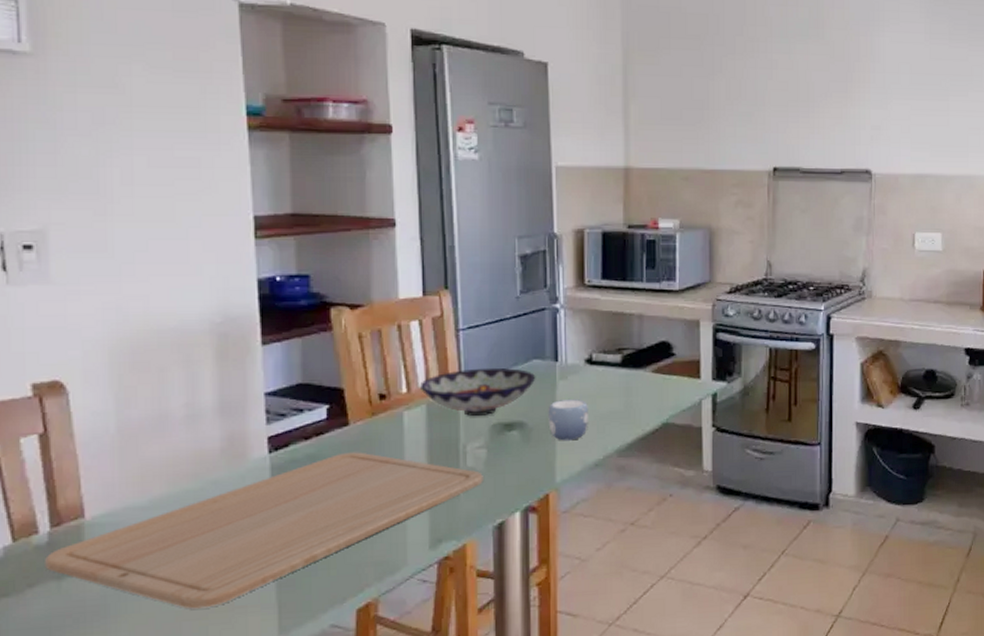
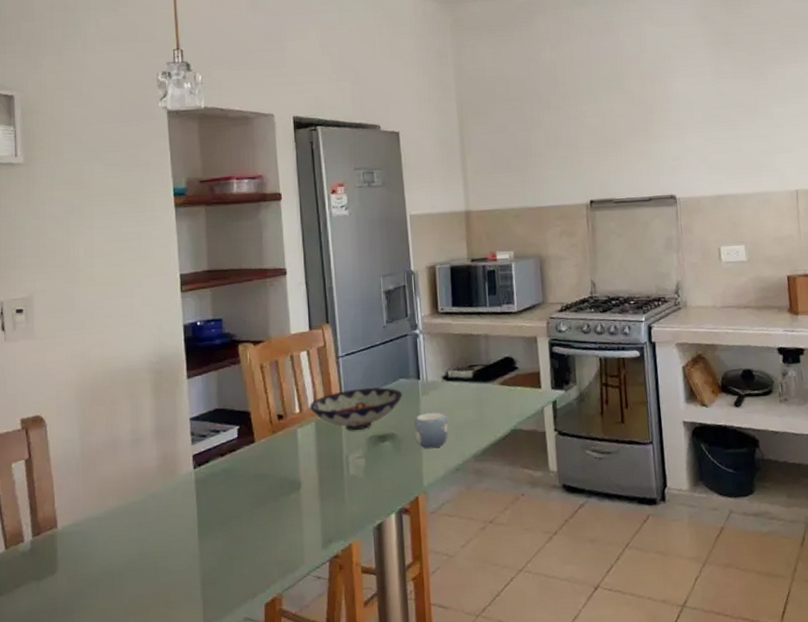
chopping board: present [45,452,483,609] -> none [28,465,364,605]

